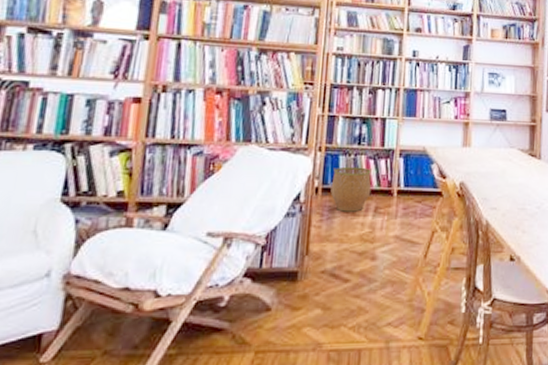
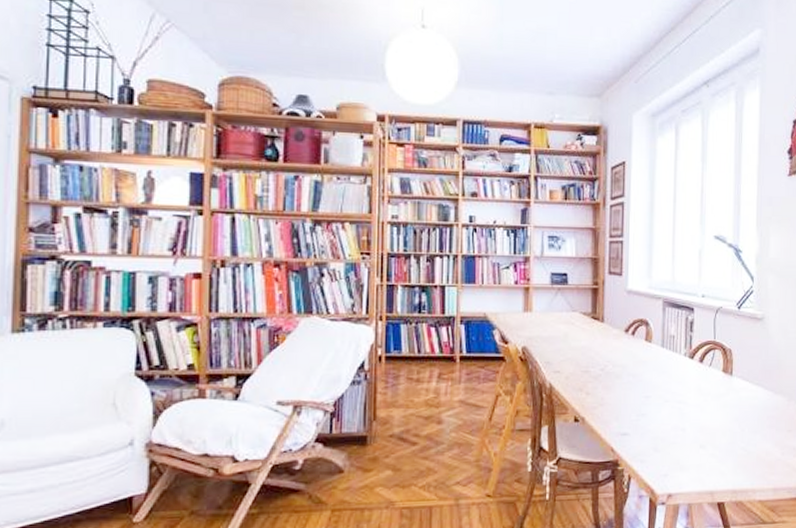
basket: present [330,166,372,212] -> none [394,335,434,379]

